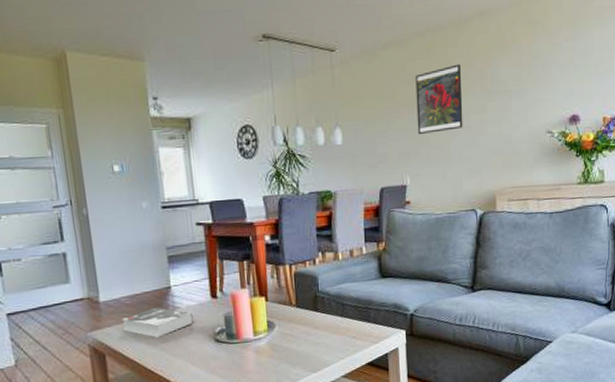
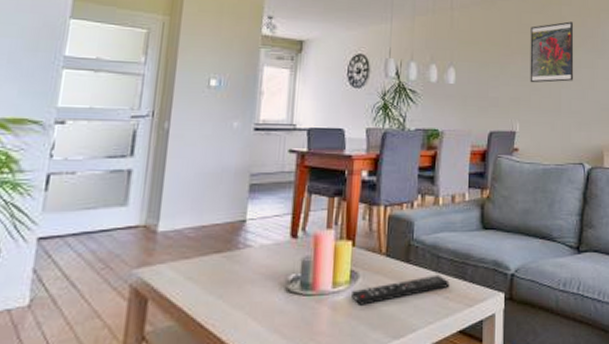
book: present [121,307,193,337] -> none [177,243,265,281]
remote control: none [271,319,356,348] -> present [352,274,450,305]

